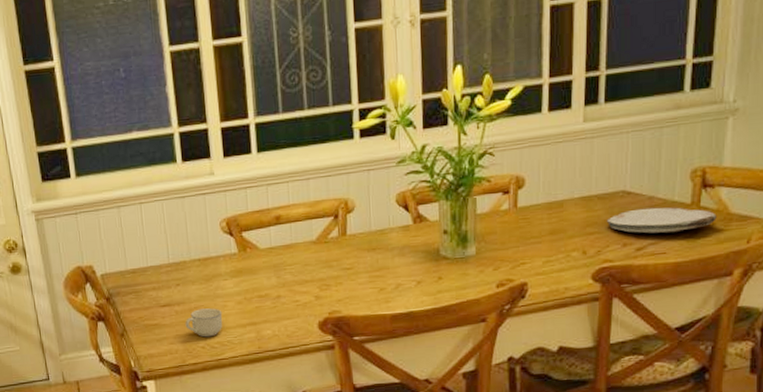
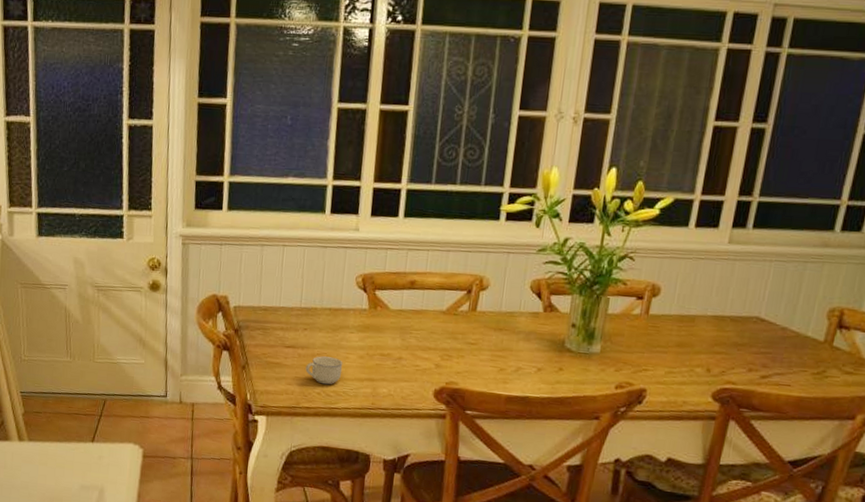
plate: present [606,207,717,234] -> none [735,337,848,368]

